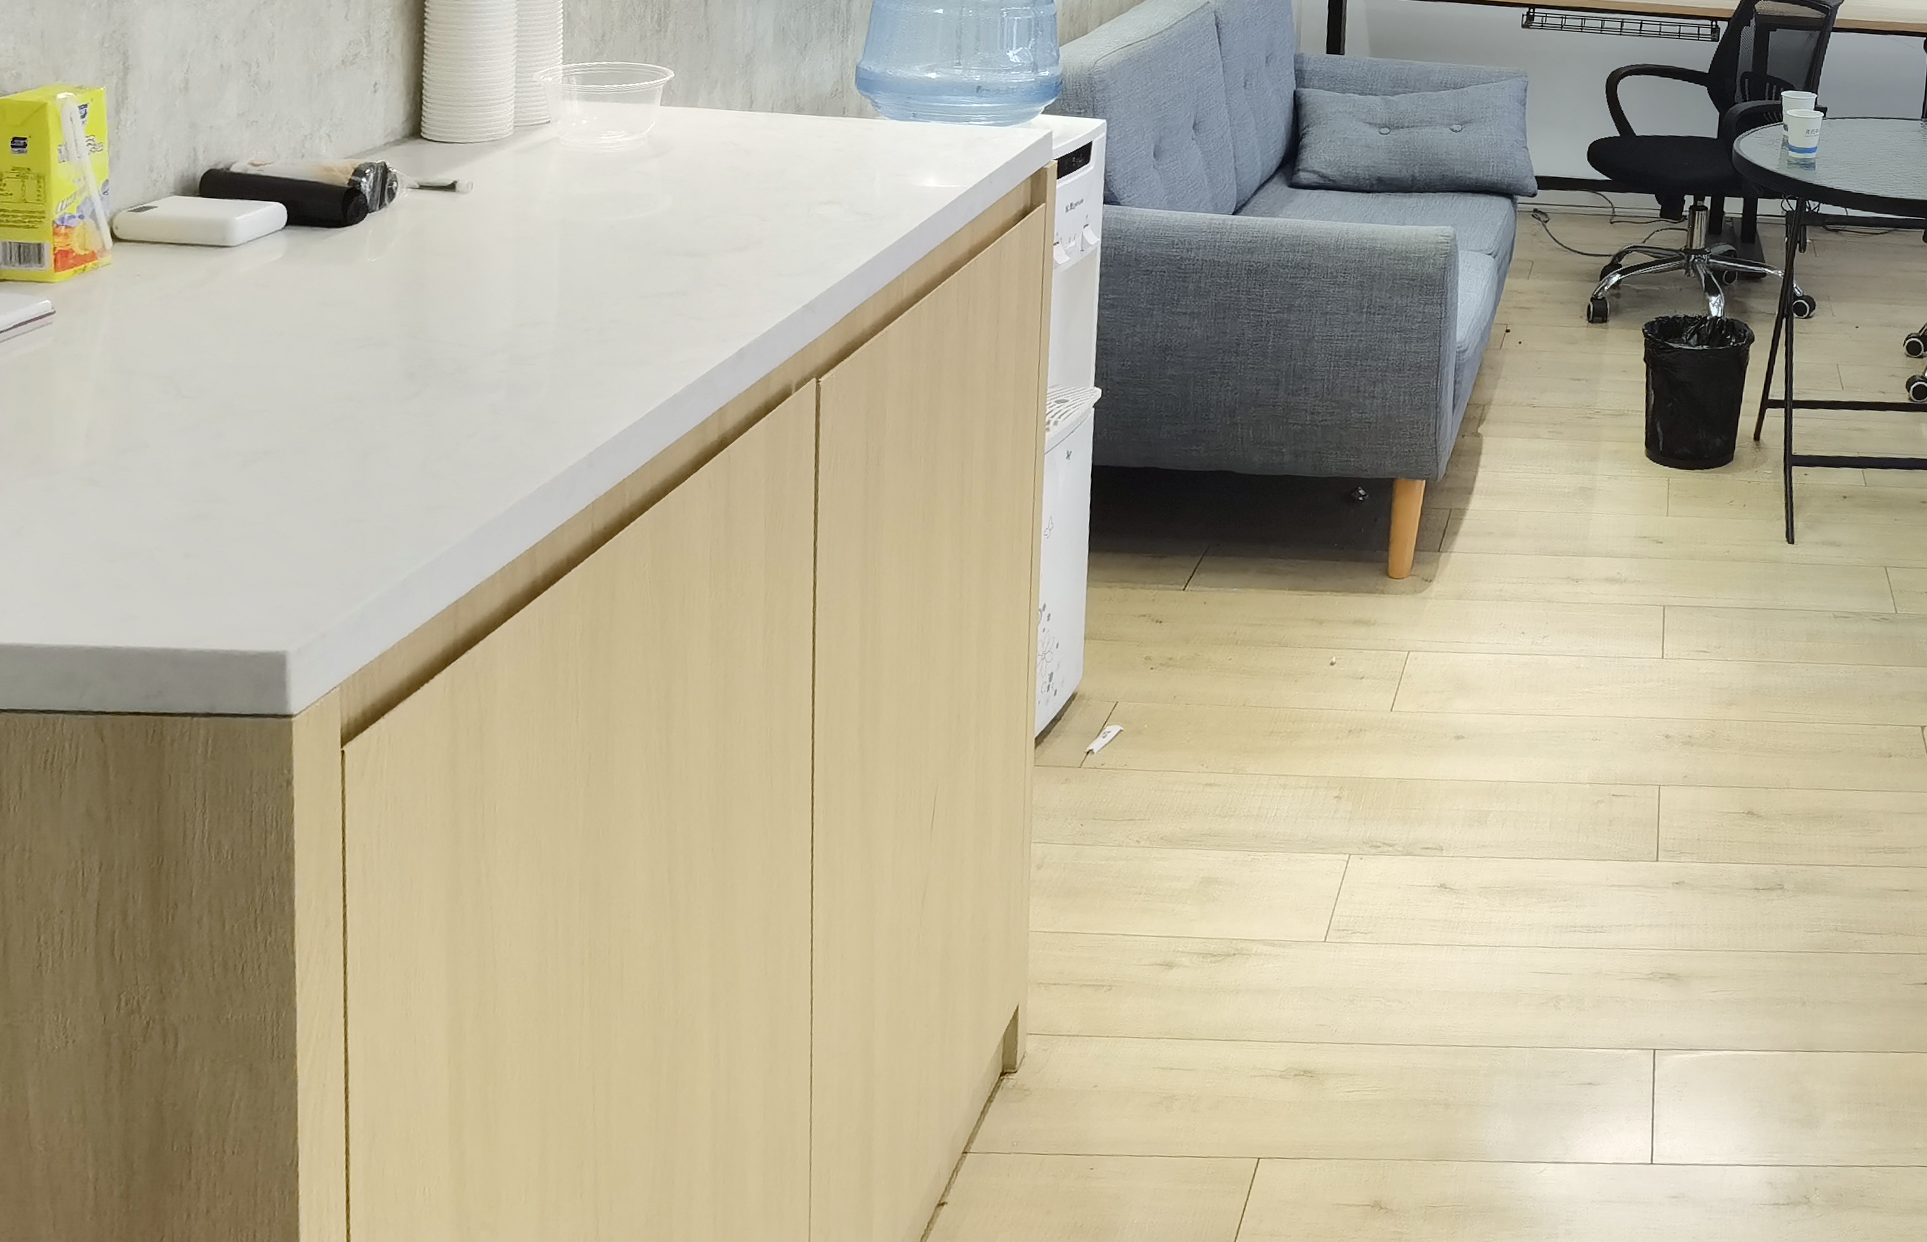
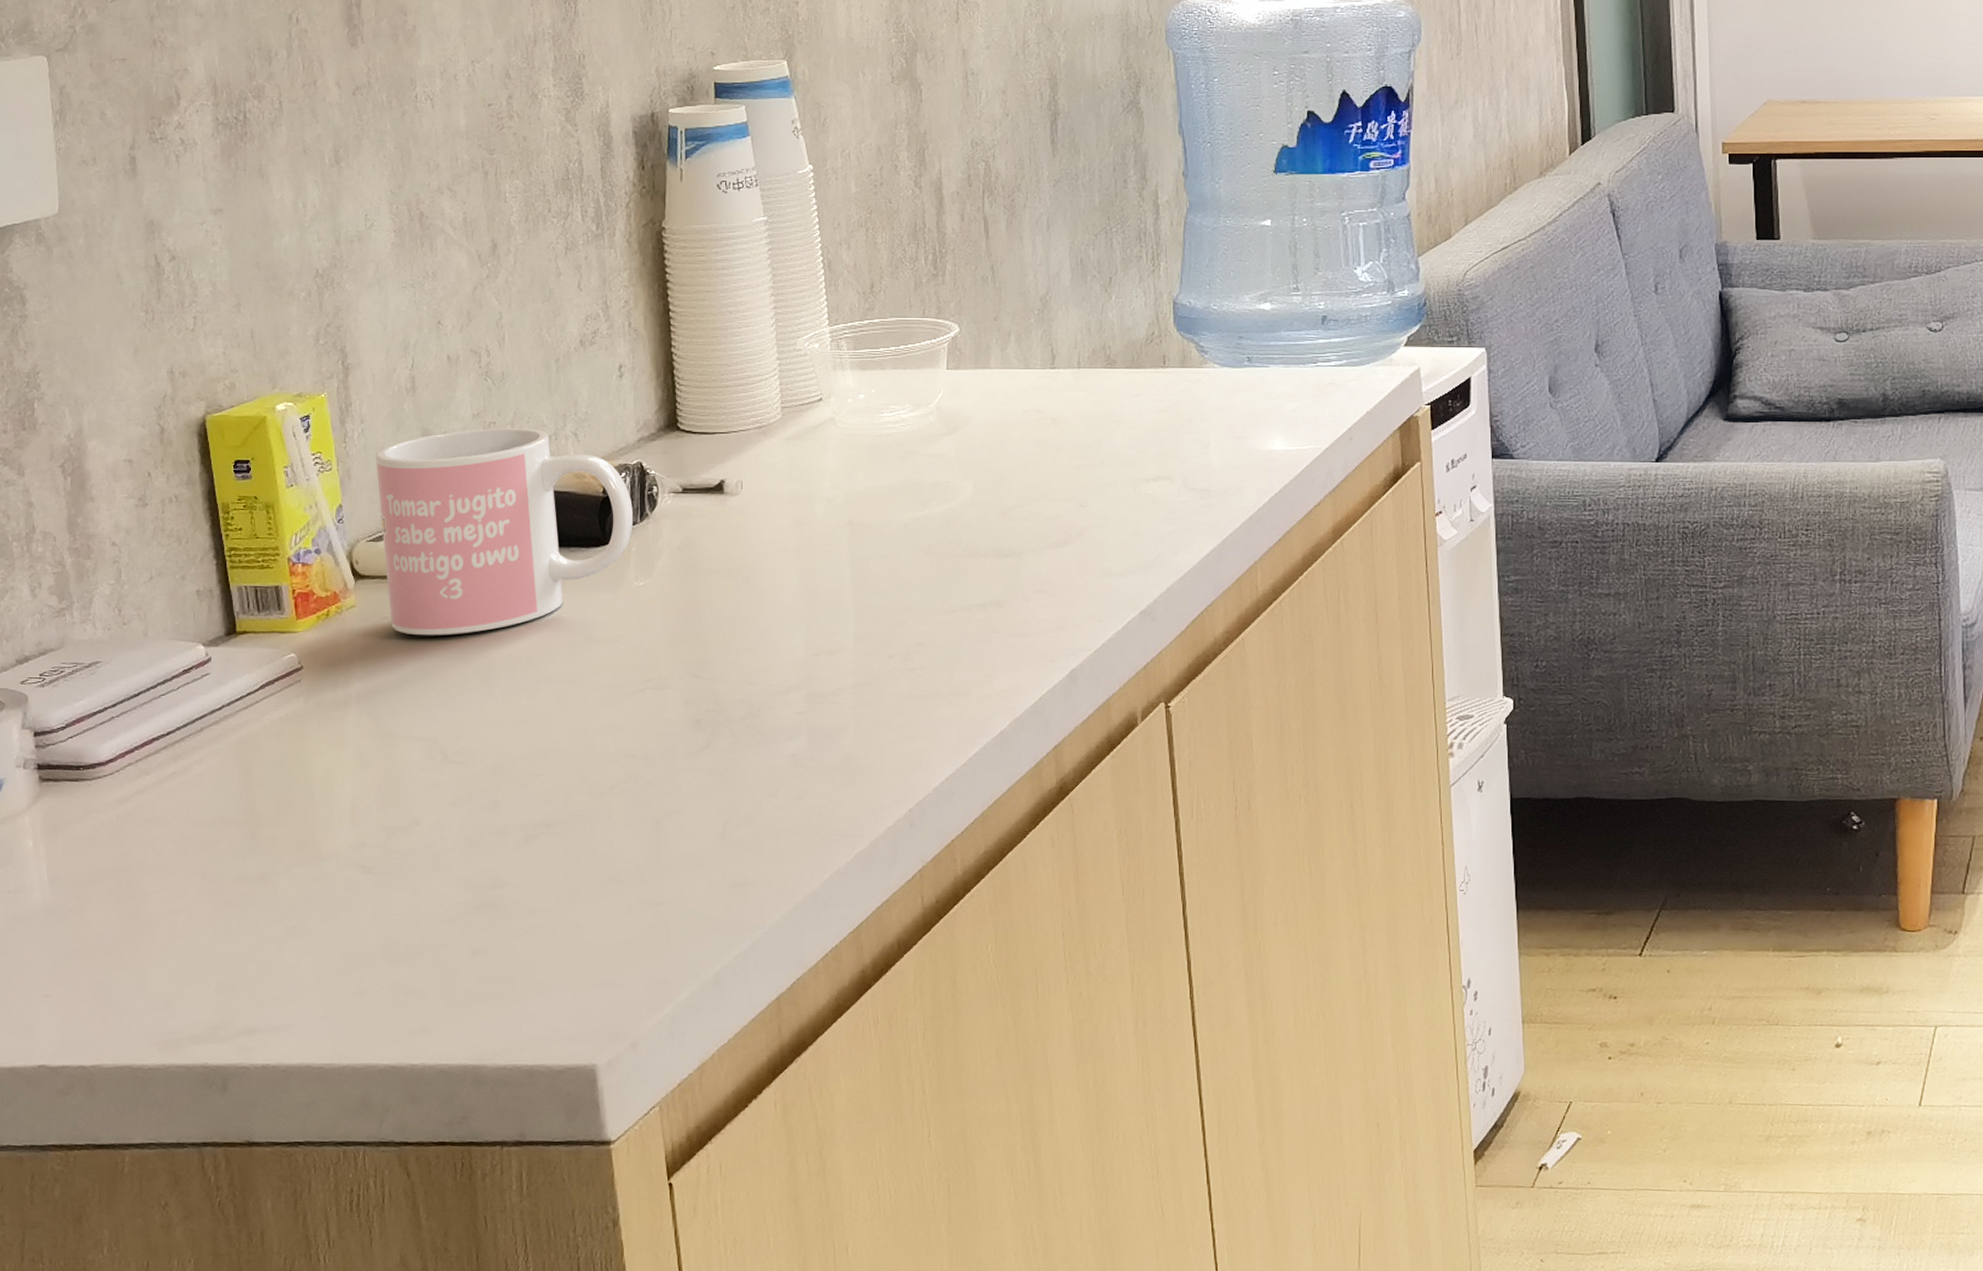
mug: none [142,125,374,293] -> present [375,427,634,636]

